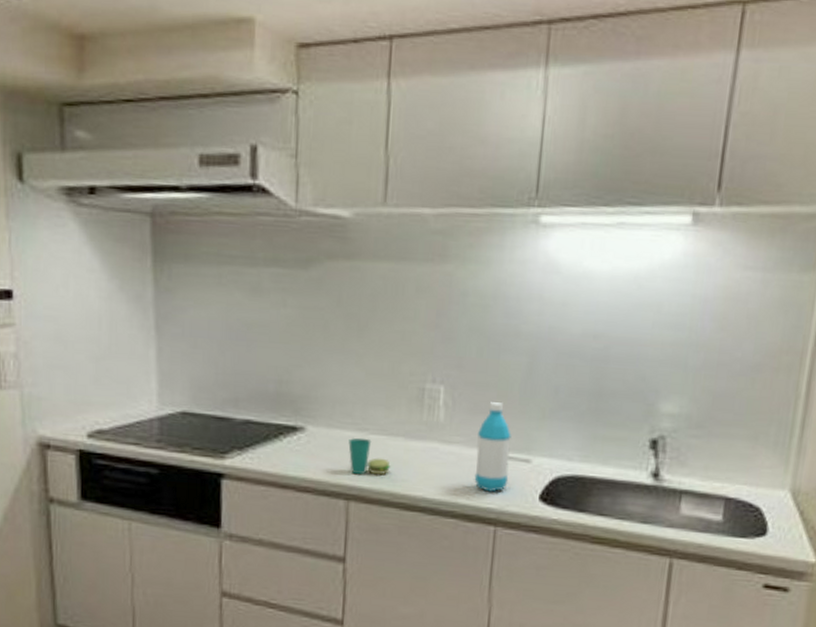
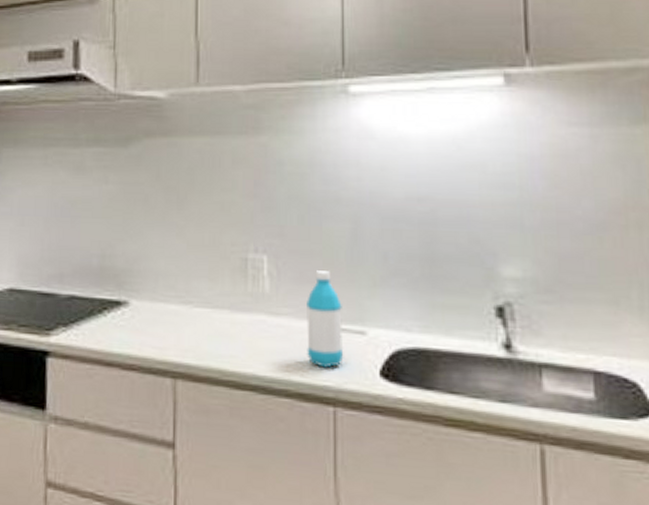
cup: present [348,437,390,475] -> none [173,311,217,351]

